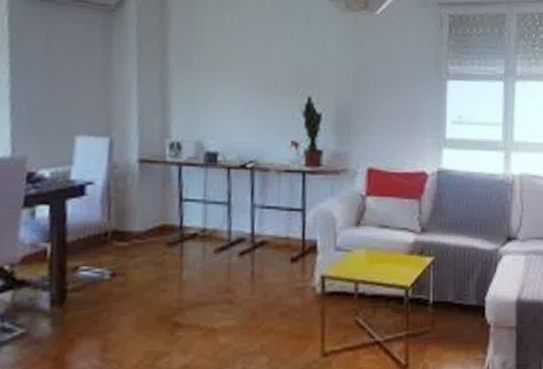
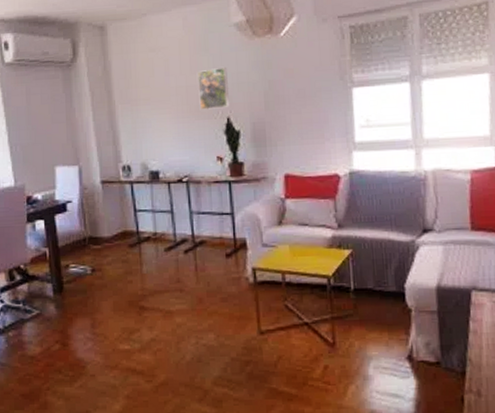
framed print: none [276,38,314,86] -> present [198,66,229,110]

